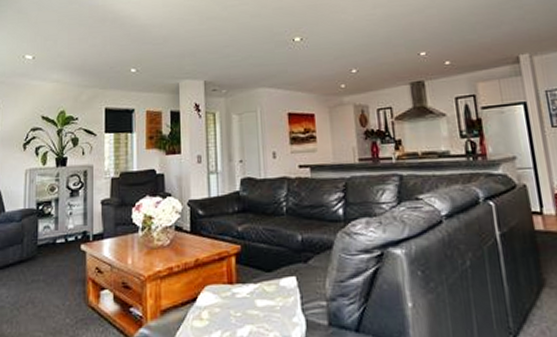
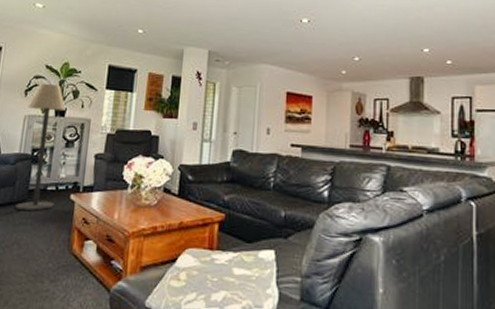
floor lamp: none [26,134,66,267] -> present [15,83,66,211]

